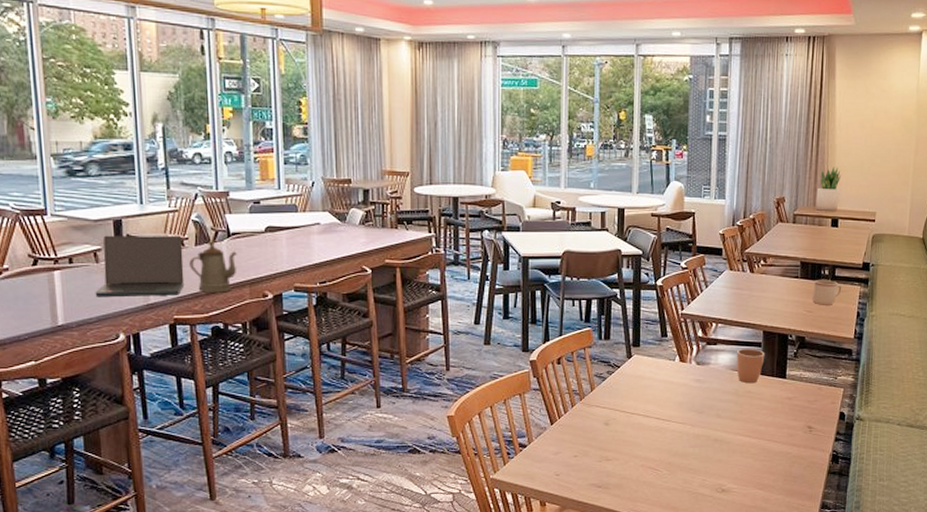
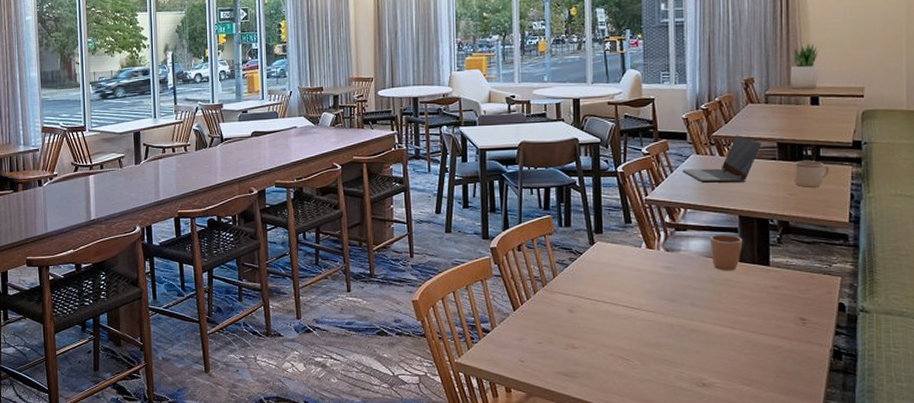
laptop: present [95,235,185,298] -> none [119,142,187,196]
coffee pot: present [189,240,237,293] -> none [191,145,228,190]
laptop: none [717,253,787,299] -> present [683,135,761,183]

